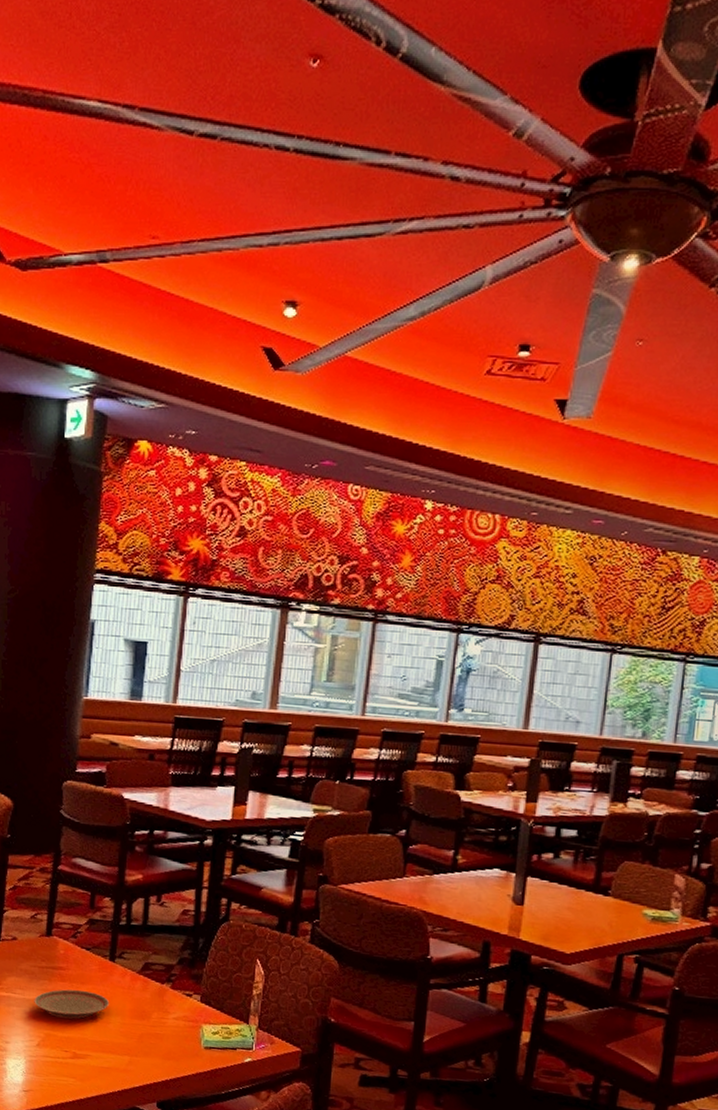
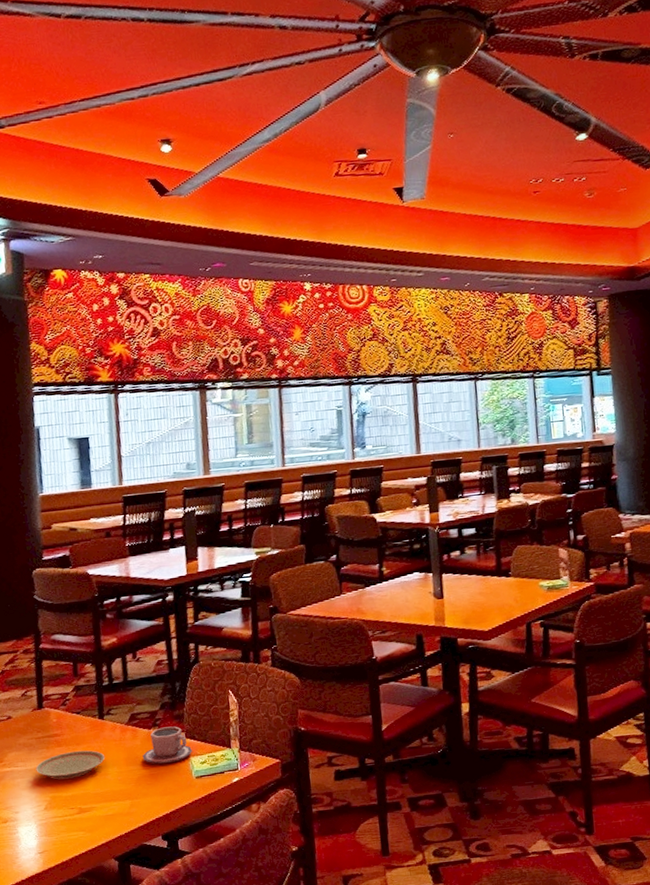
cup: none [150,984,205,1026] -> present [142,726,192,764]

